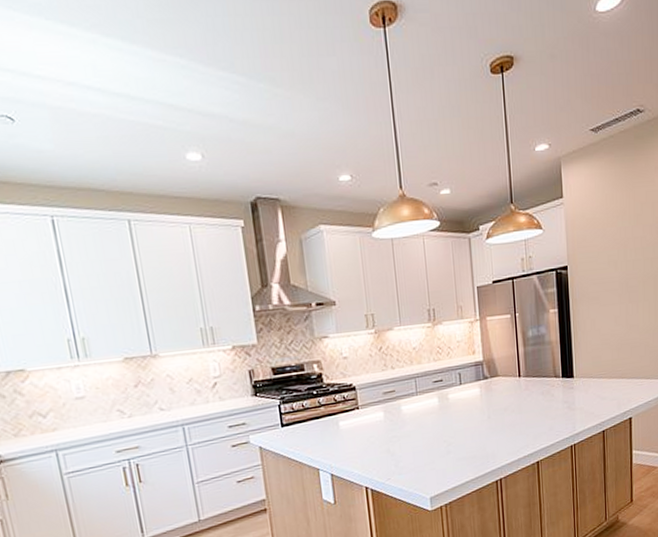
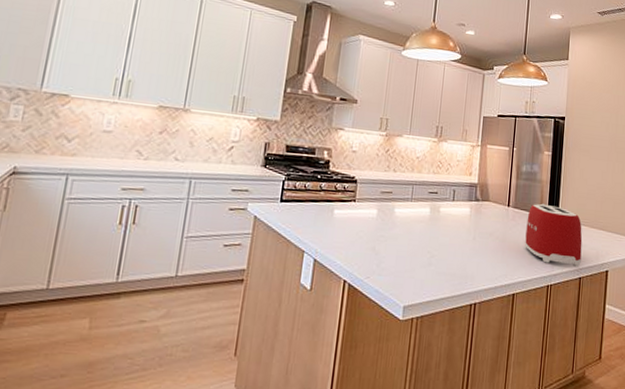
toaster: none [541,365,603,425] -> present [525,203,583,267]

